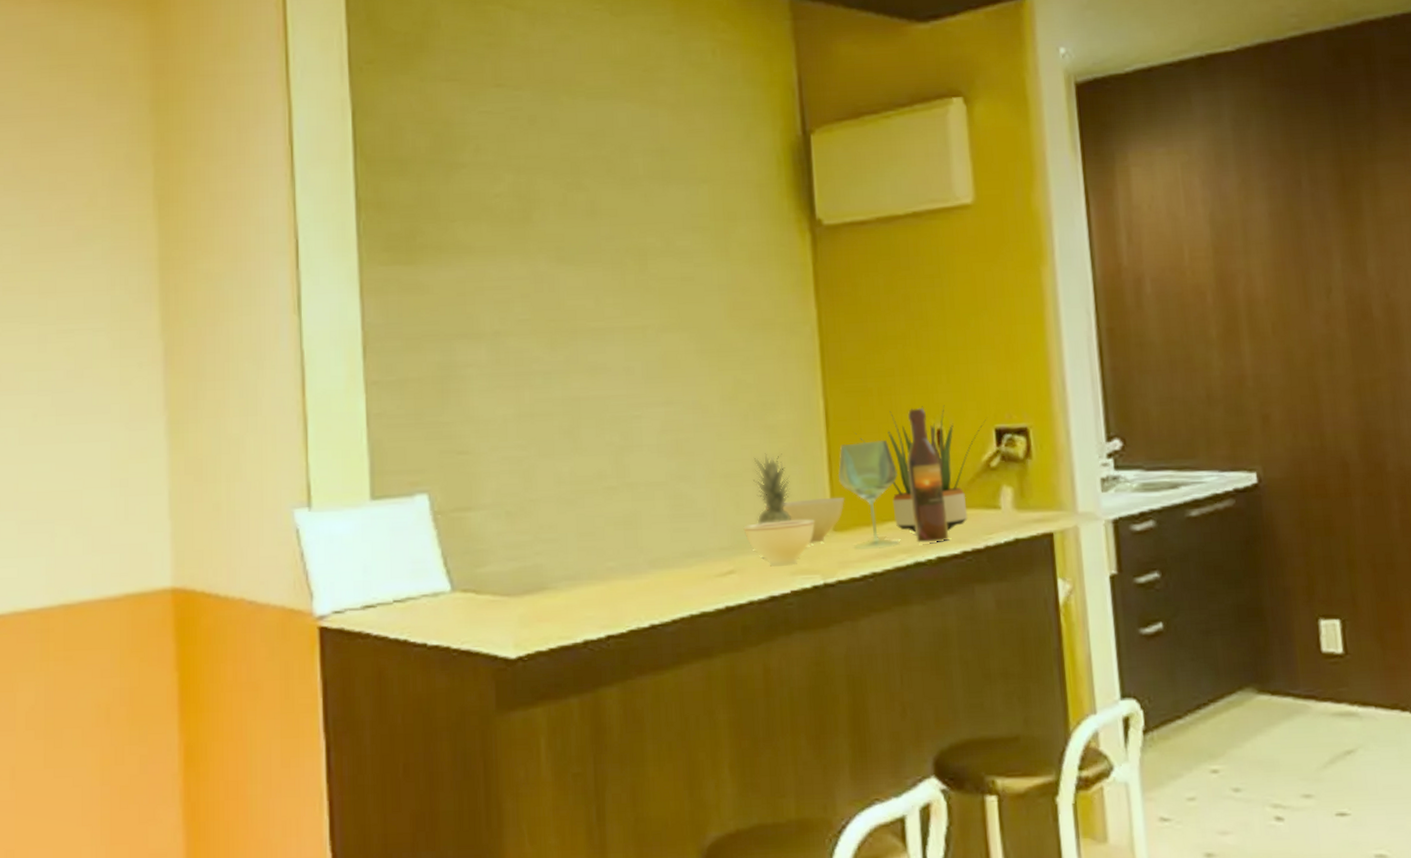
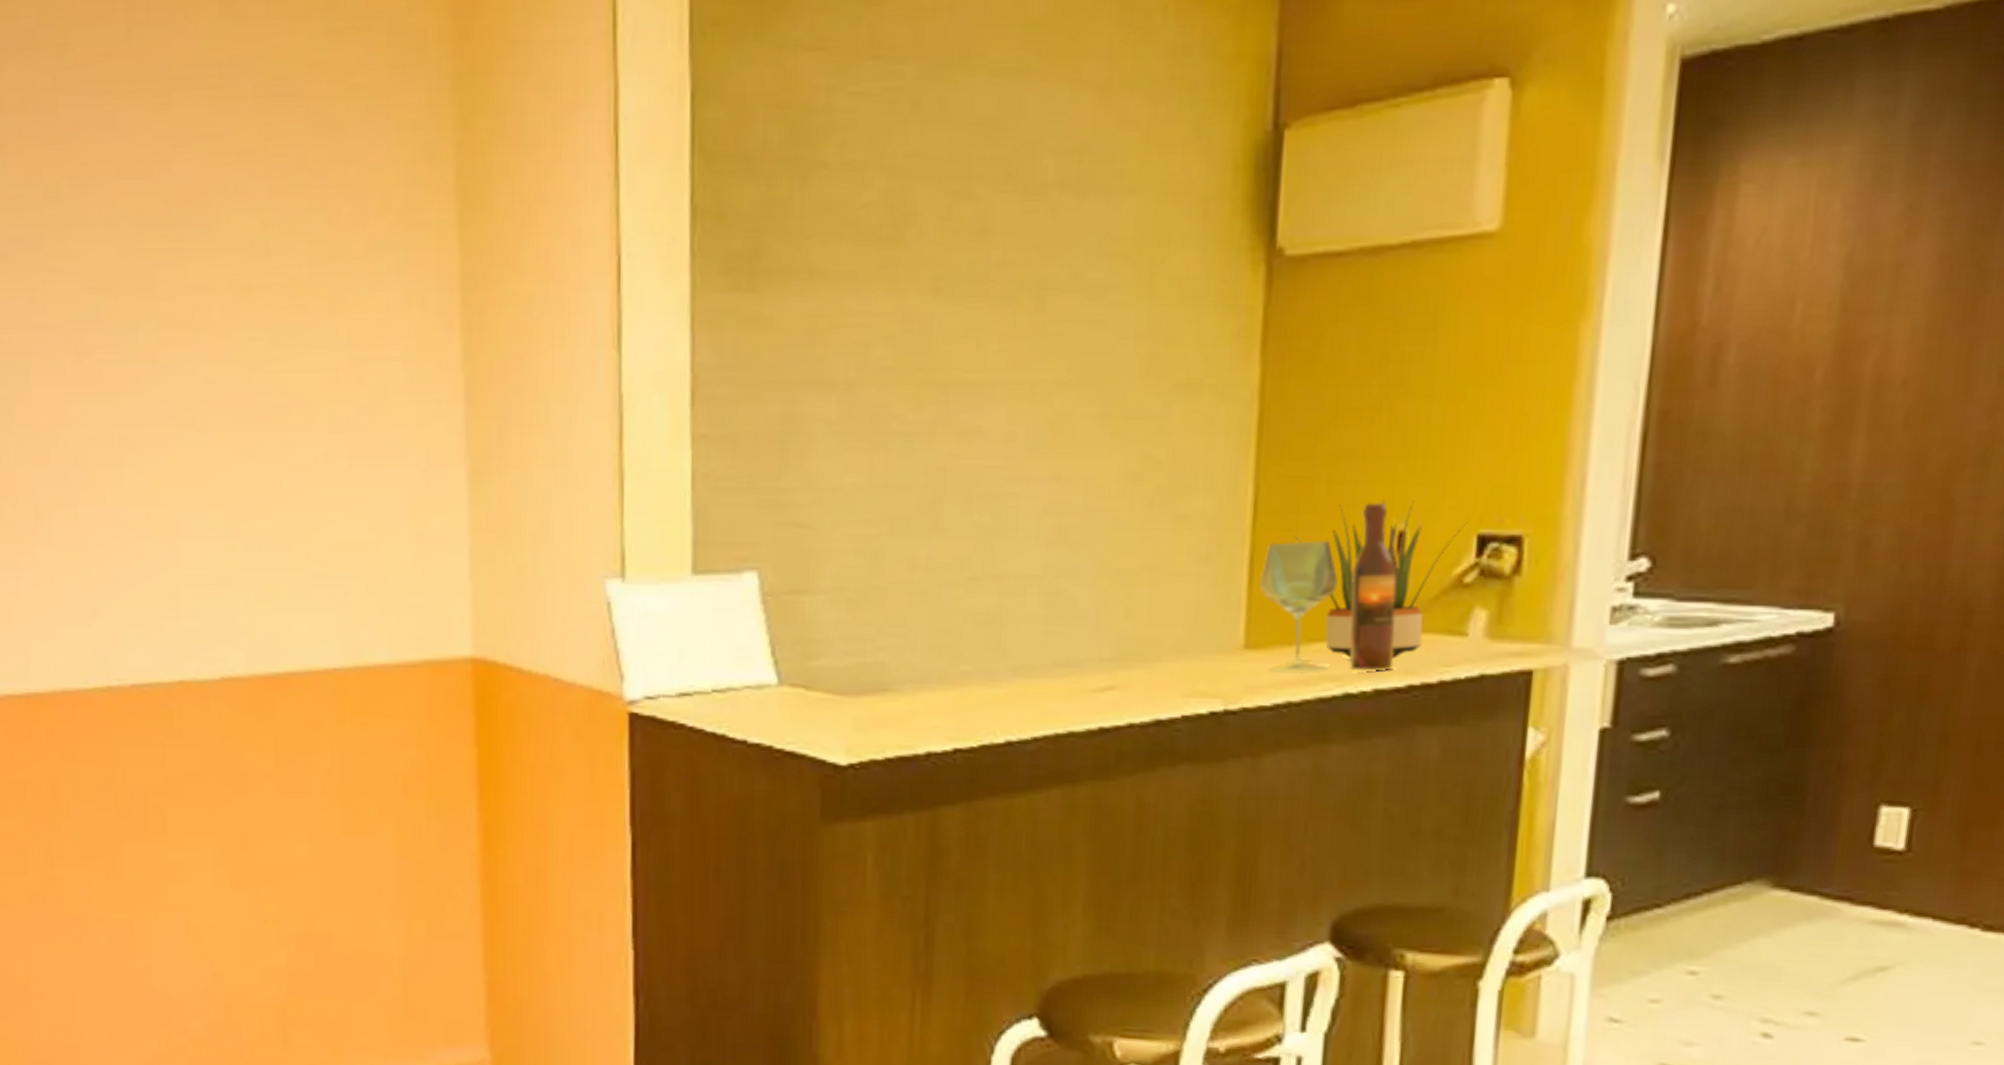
bowl: present [743,518,815,567] -> none [1131,630,1223,686]
fruit: present [753,453,791,524] -> none [1150,548,1198,634]
bowl: present [763,497,845,544] -> none [1159,607,1265,662]

